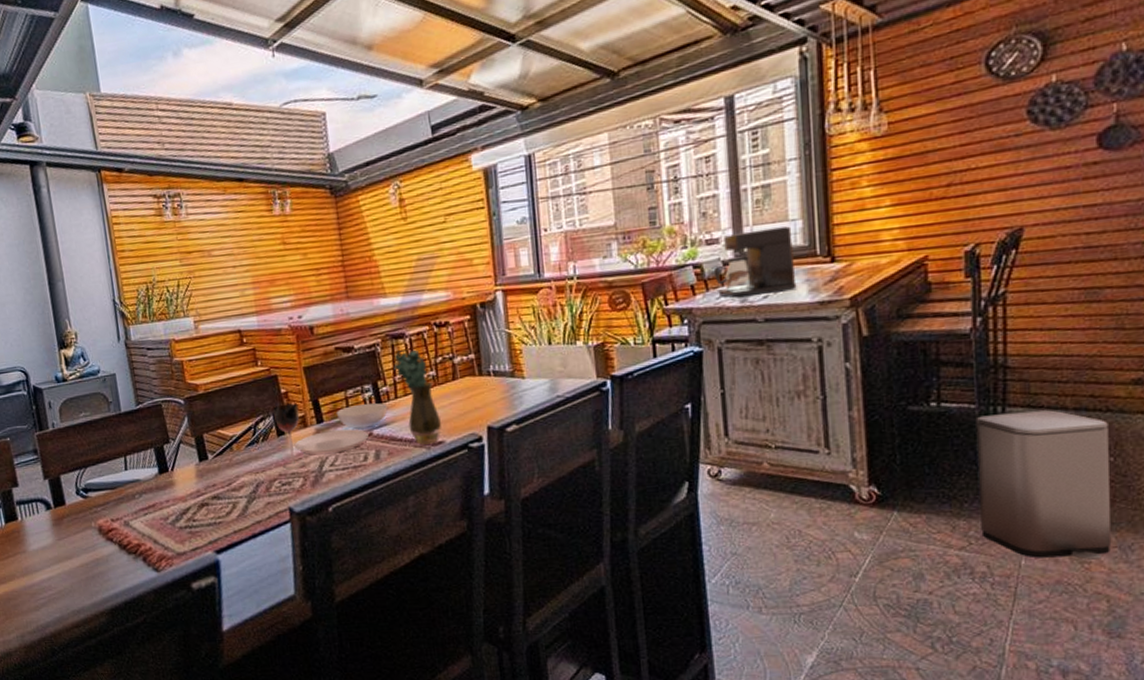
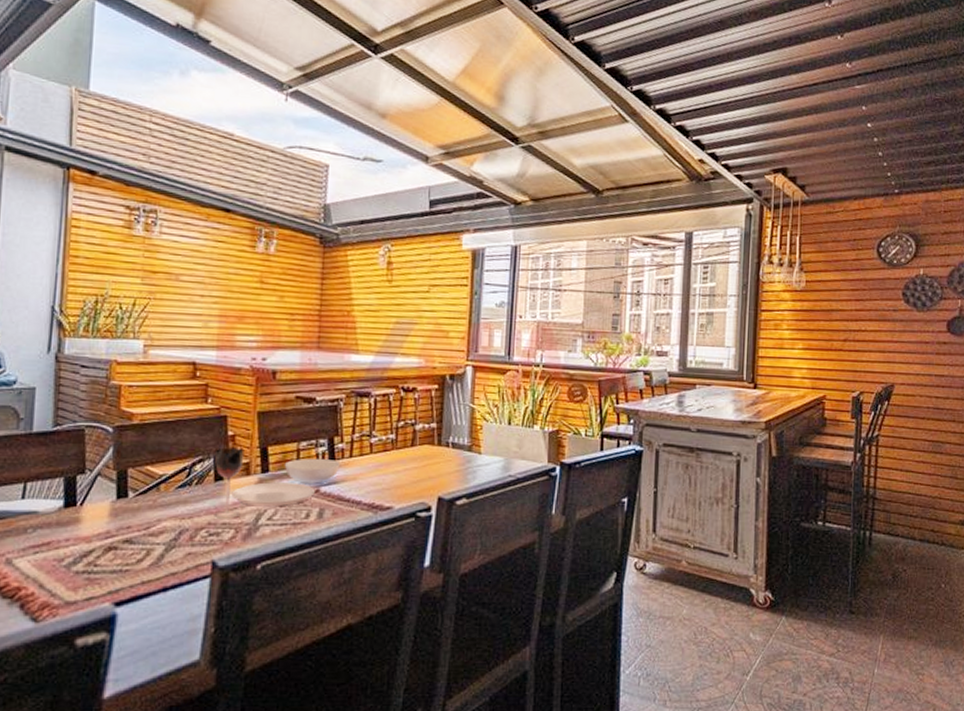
vase: present [393,347,442,445] -> none [353,405,394,508]
coffee maker: present [715,226,797,298] -> none [661,349,726,408]
pedal bin: present [976,410,1112,560] -> none [847,537,942,672]

